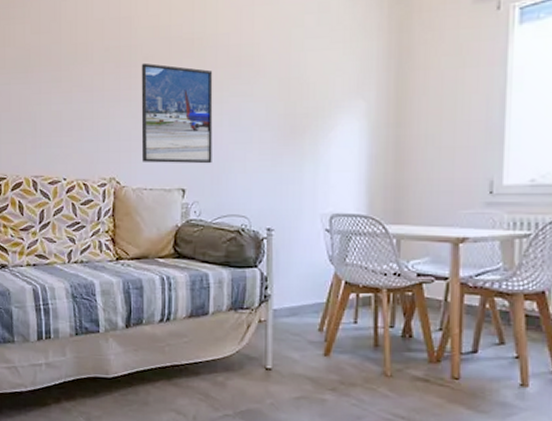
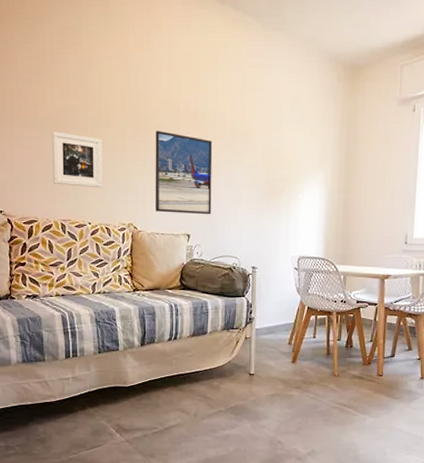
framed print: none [22,73,79,137] -> present [52,131,102,188]

